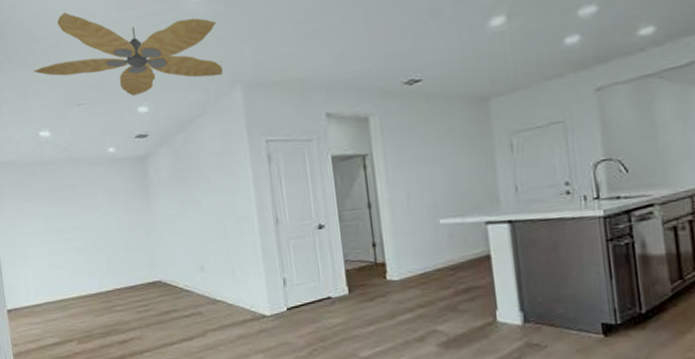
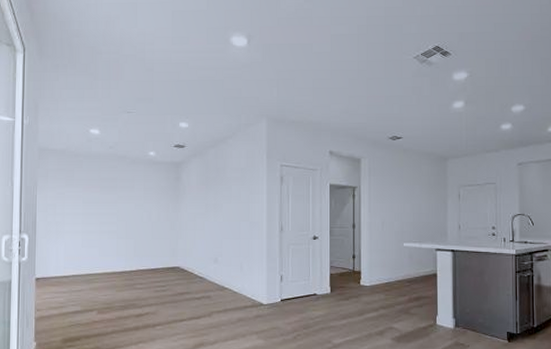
ceiling fan: present [33,11,223,96] -> none [92,35,254,113]

